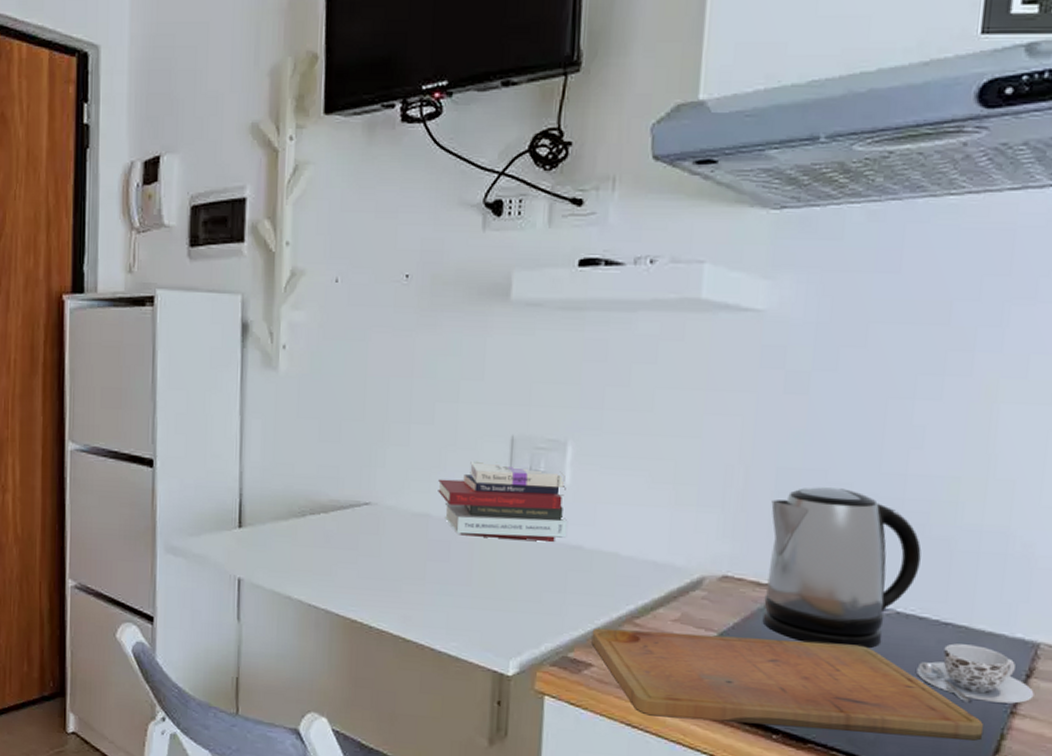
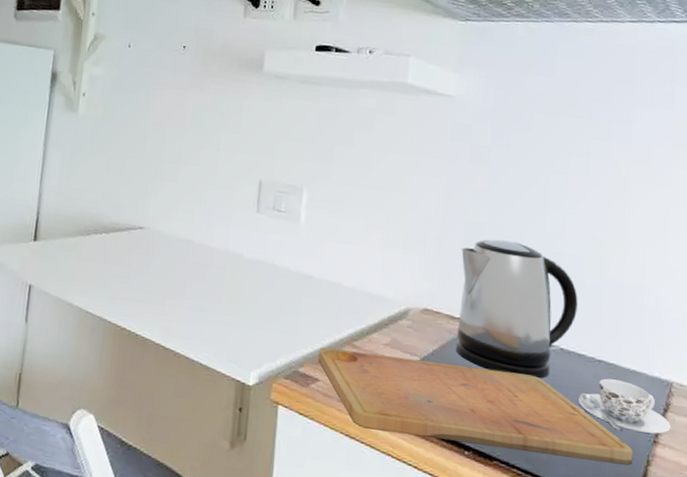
books: present [438,462,568,543] -> none [199,199,302,272]

